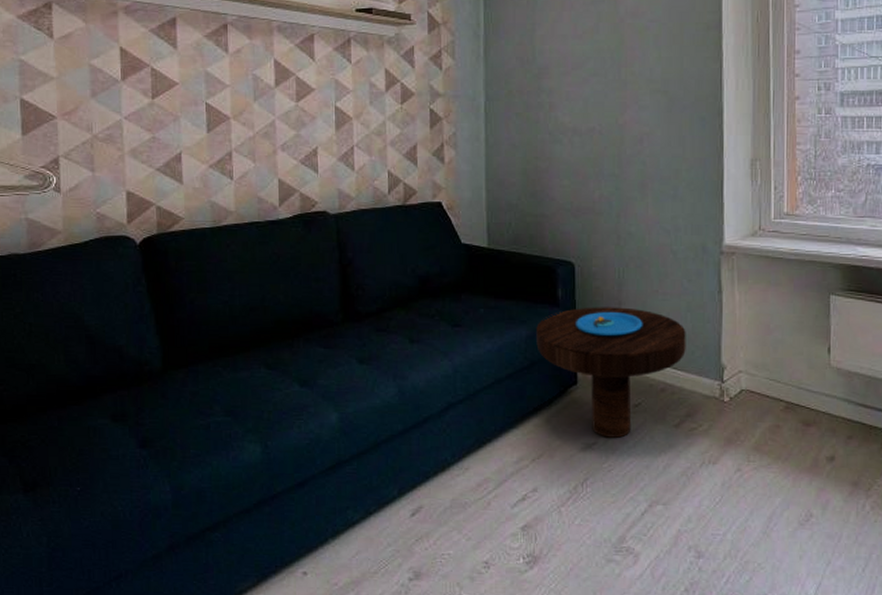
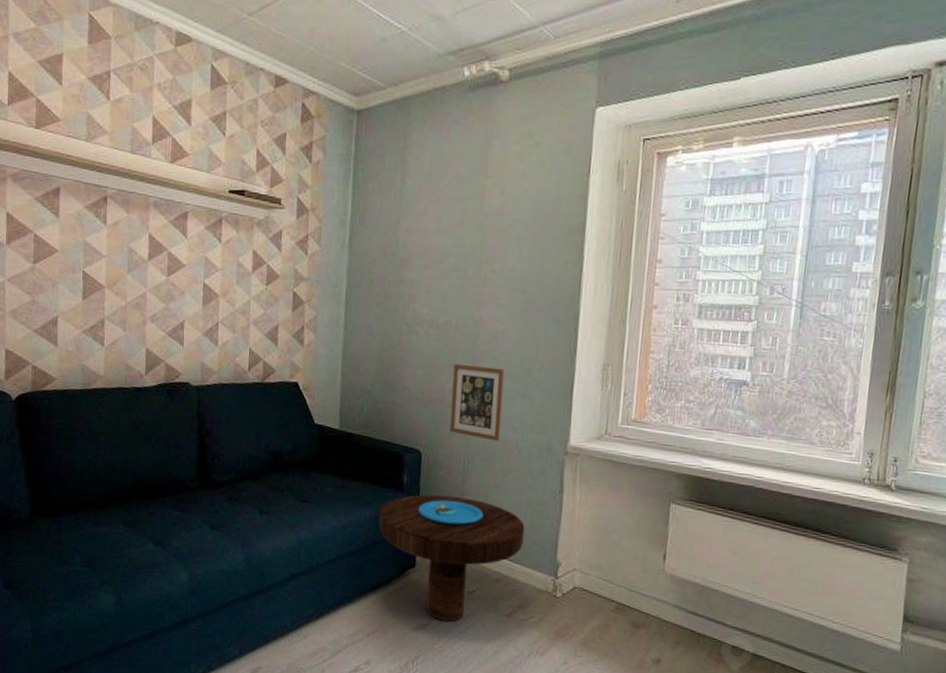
picture frame: none [600,170,654,246] -> present [449,363,505,441]

